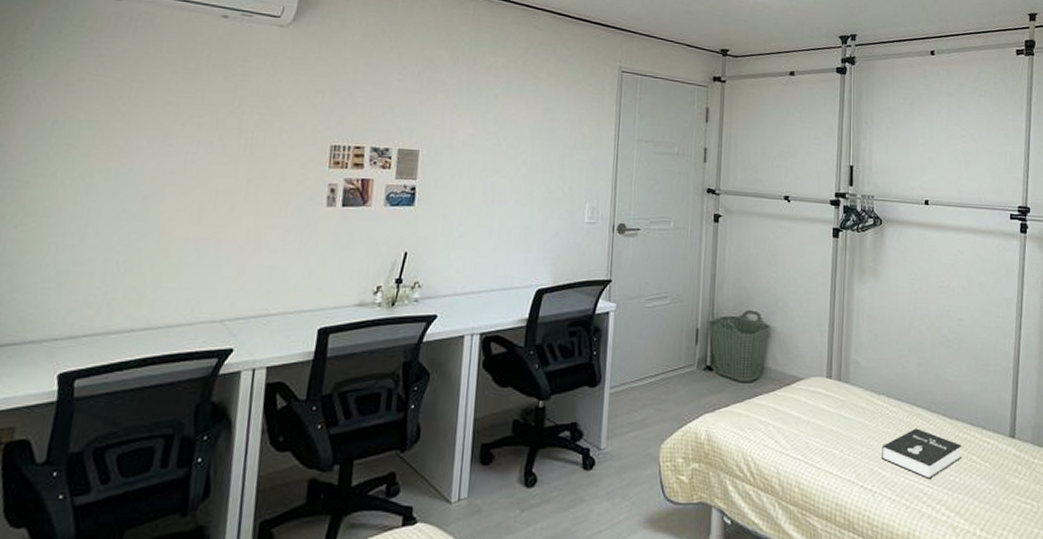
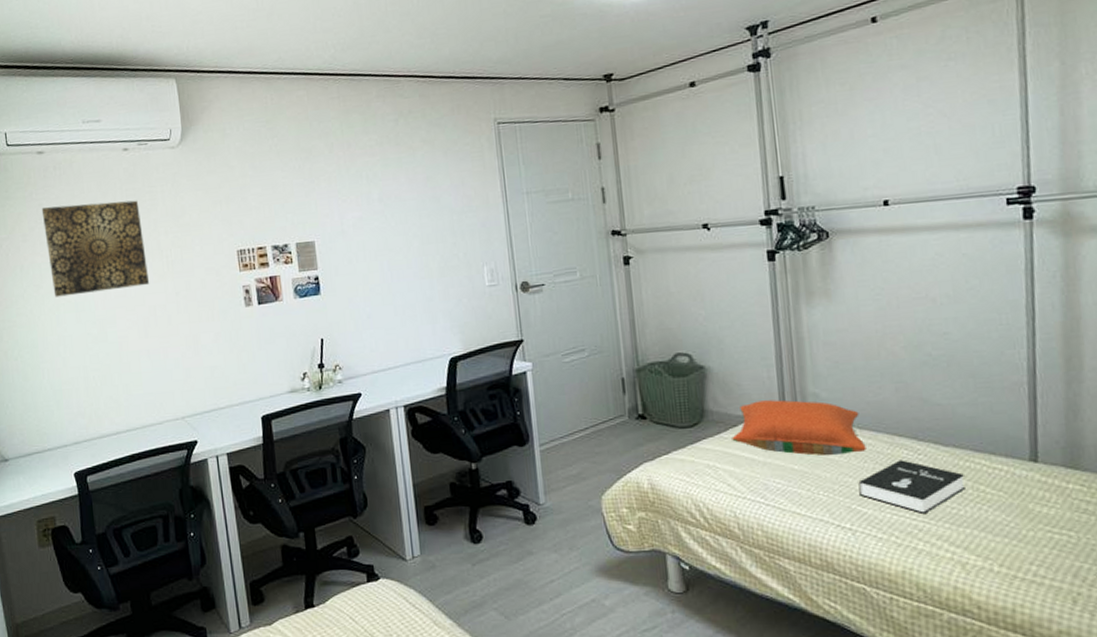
wall art: none [90,59,227,166] -> present [41,200,150,297]
pillow: none [784,363,891,420] -> present [732,399,867,456]

